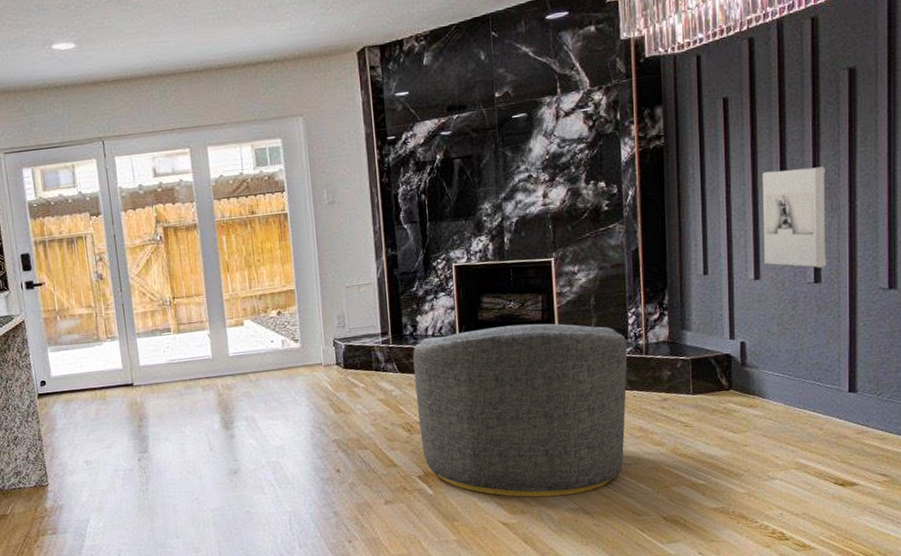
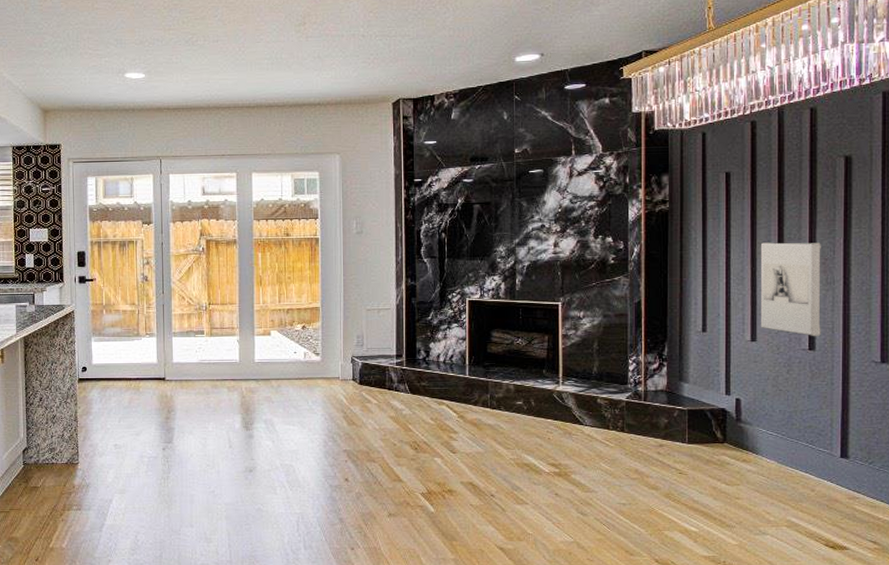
armchair: present [413,323,628,497] -> none [424,360,627,527]

